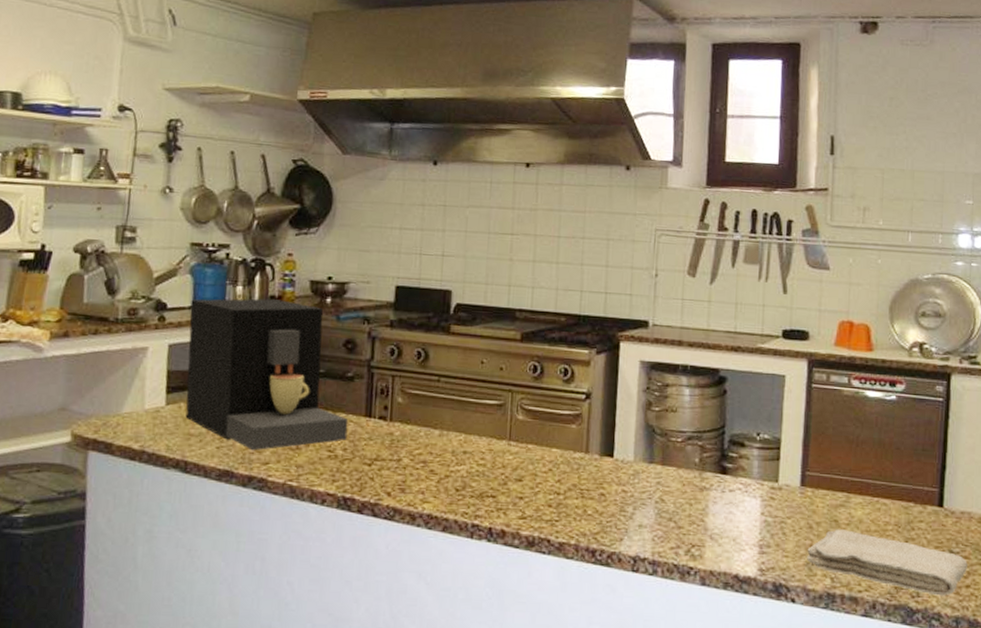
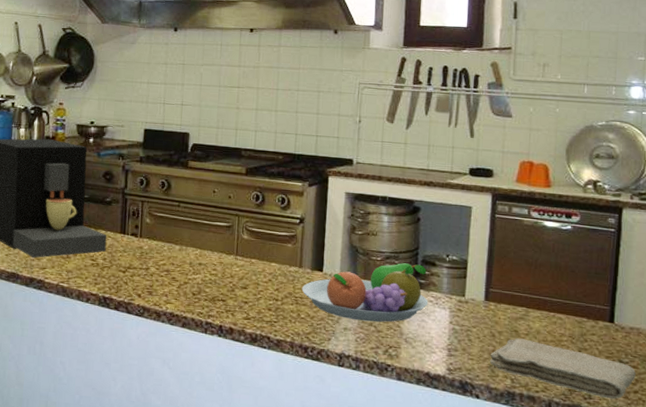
fruit bowl: none [588,444,737,517] -> present [301,263,429,323]

